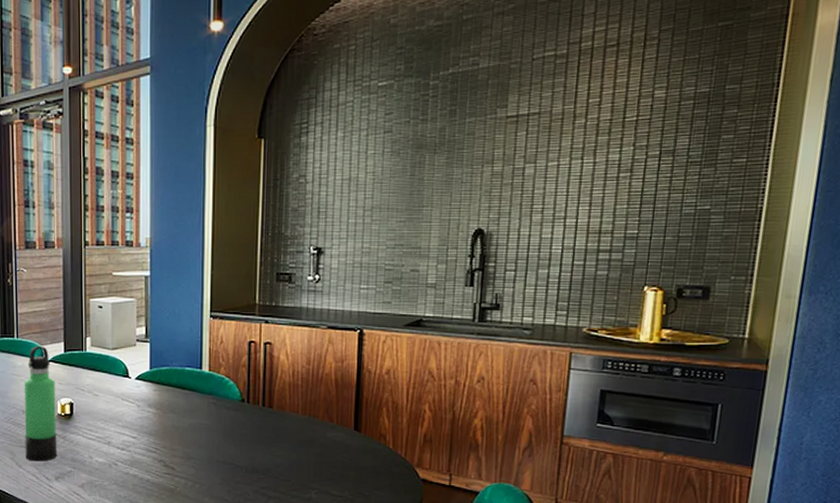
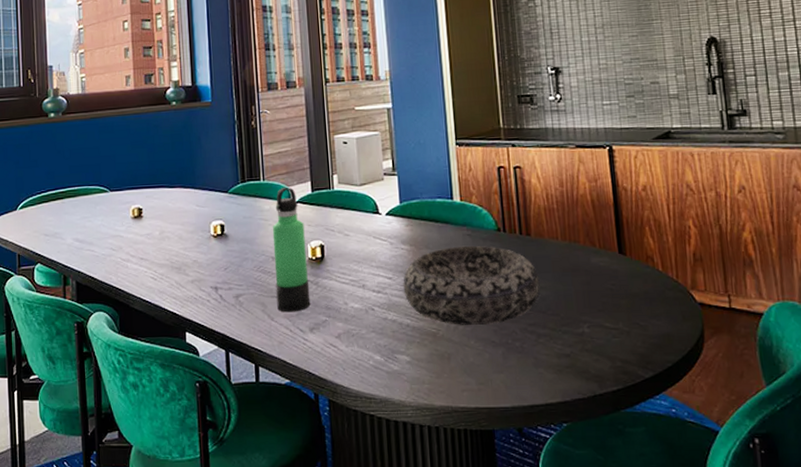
decorative bowl: none [146,413,276,485] -> present [403,245,540,325]

